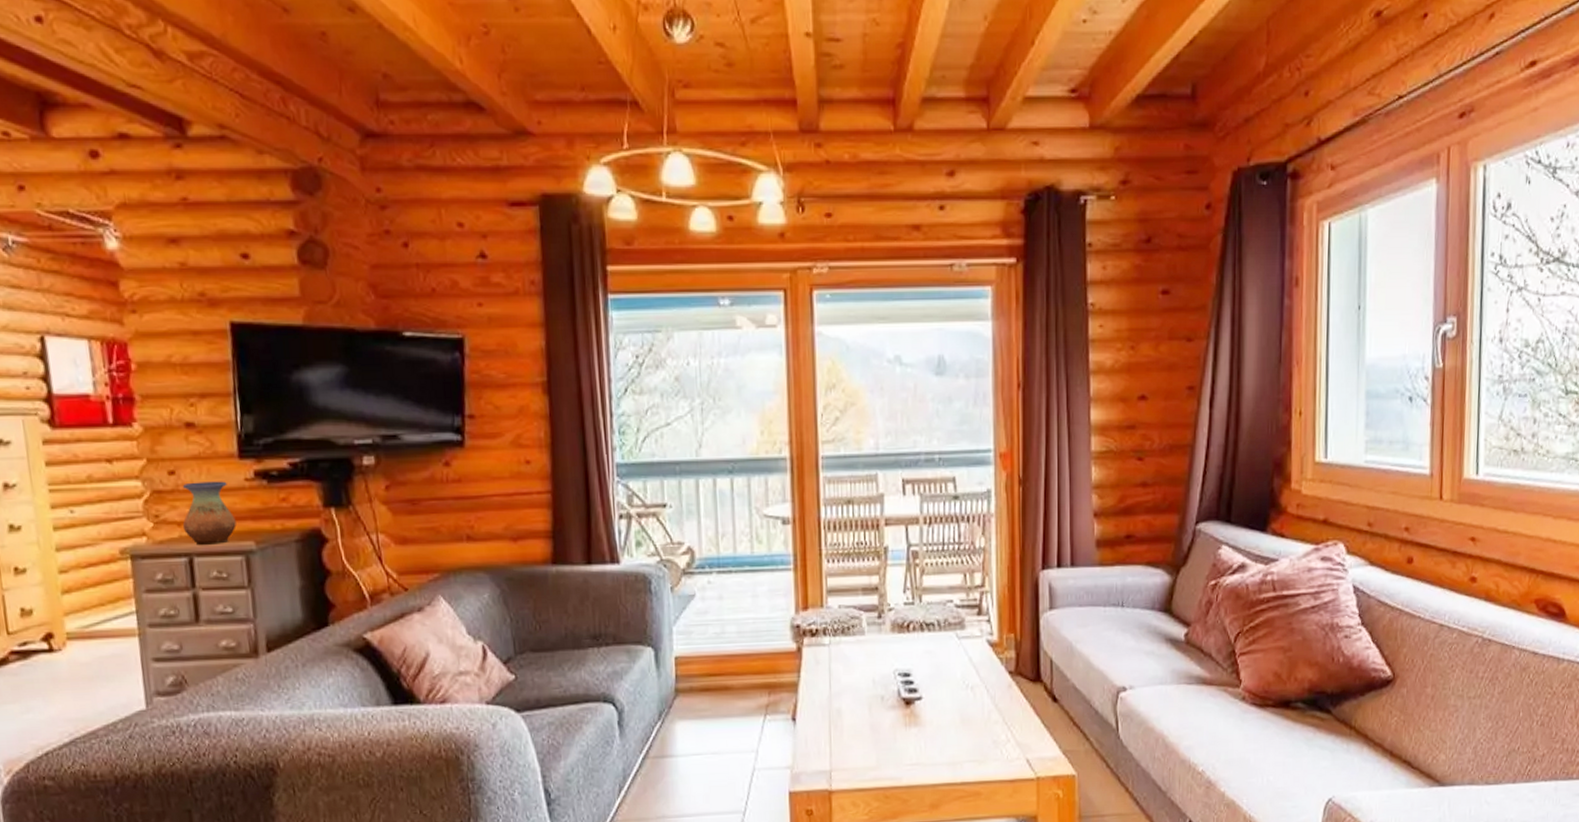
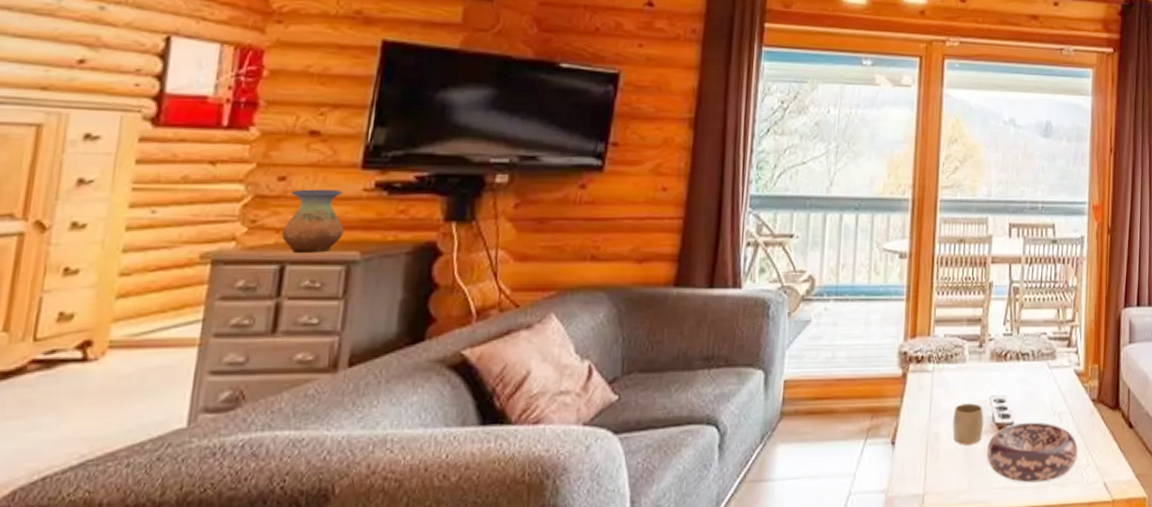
mug: none [855,678,889,721] -> present [952,403,984,445]
decorative bowl: none [894,696,996,759] -> present [986,422,1079,483]

